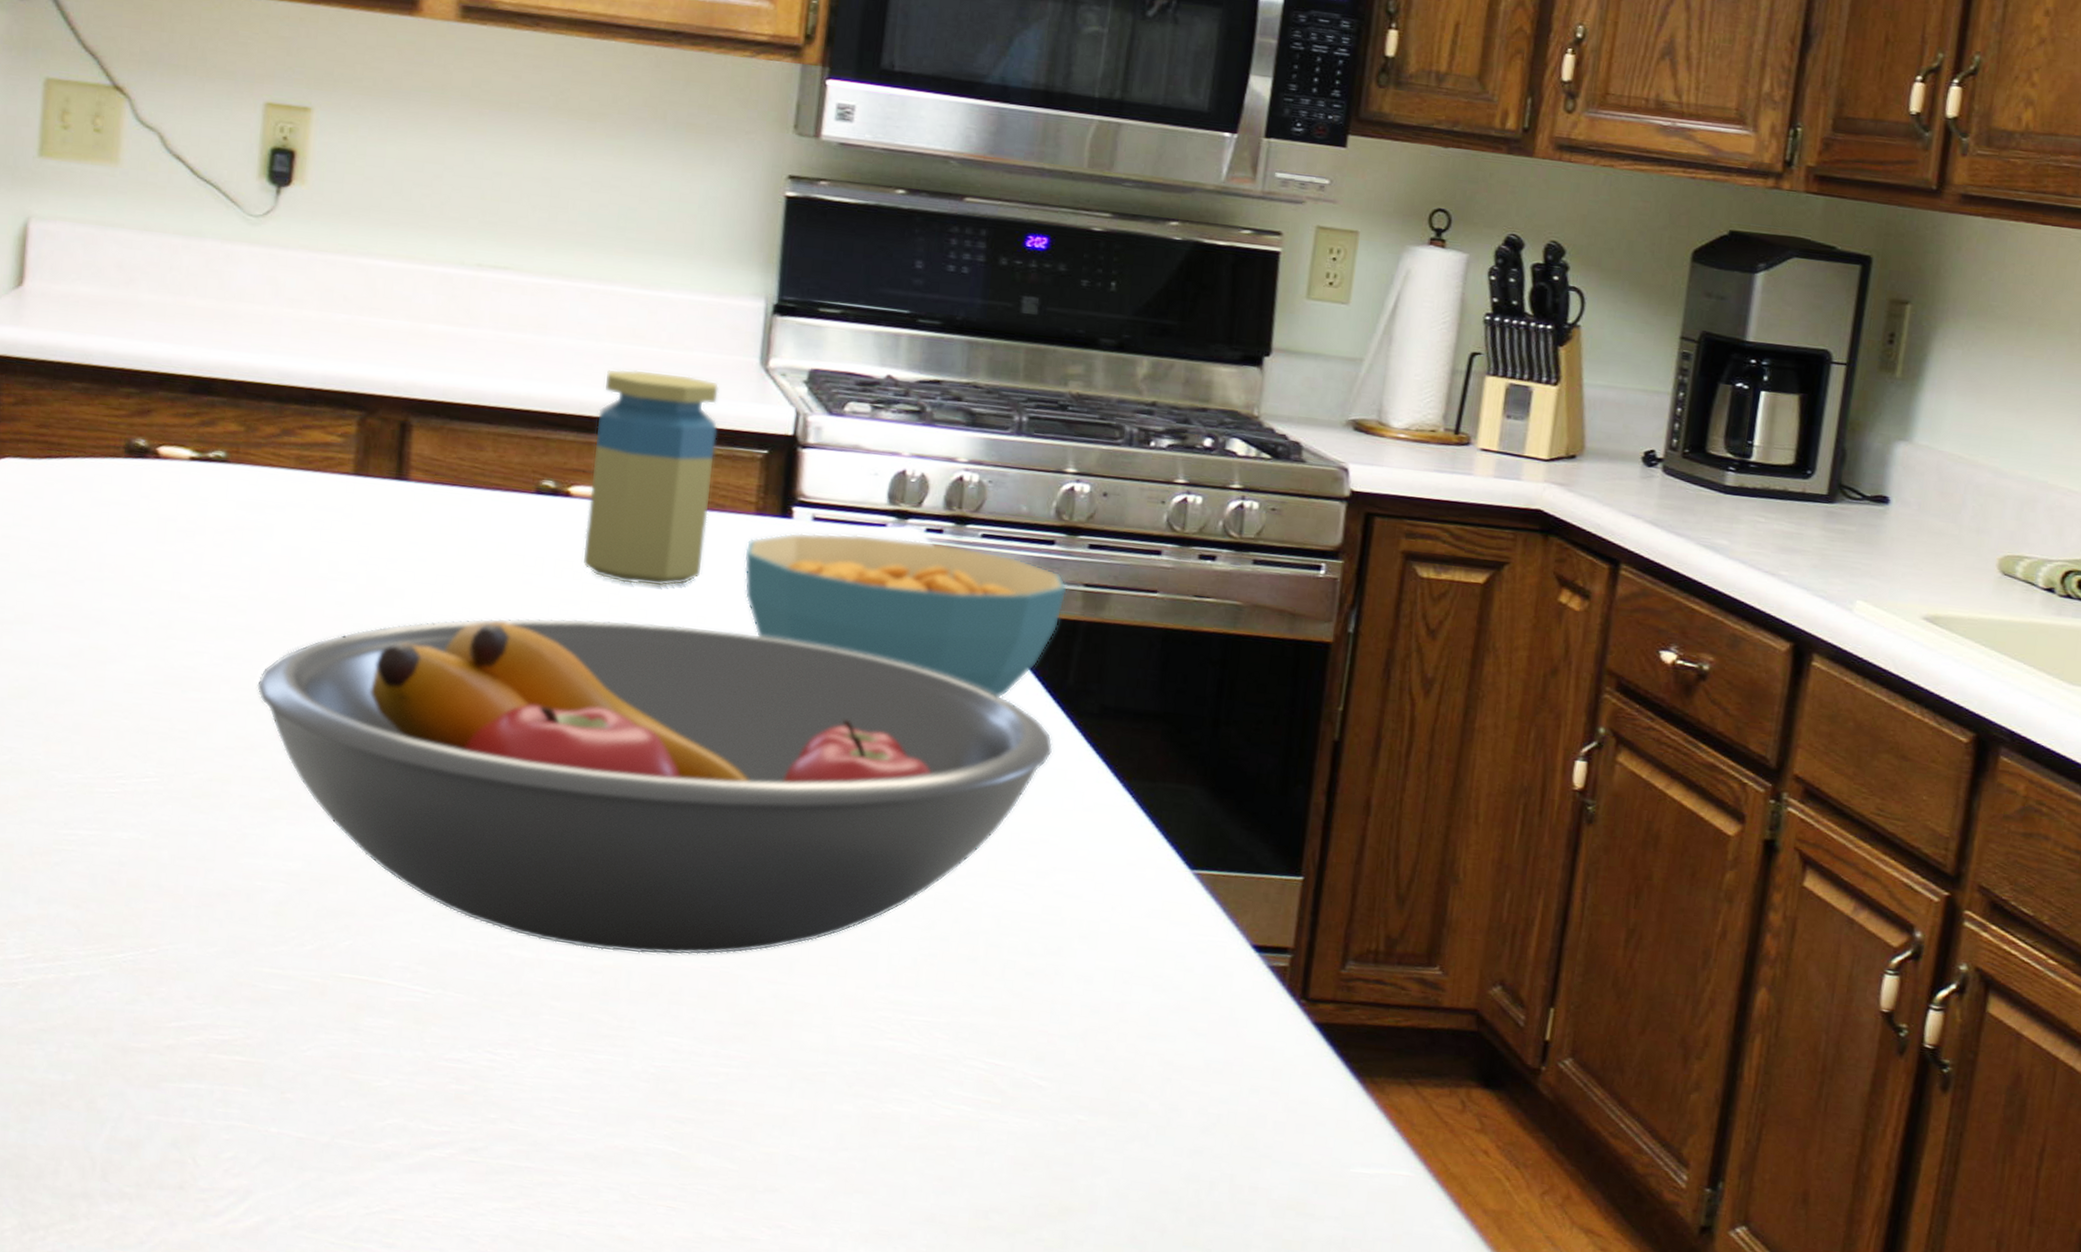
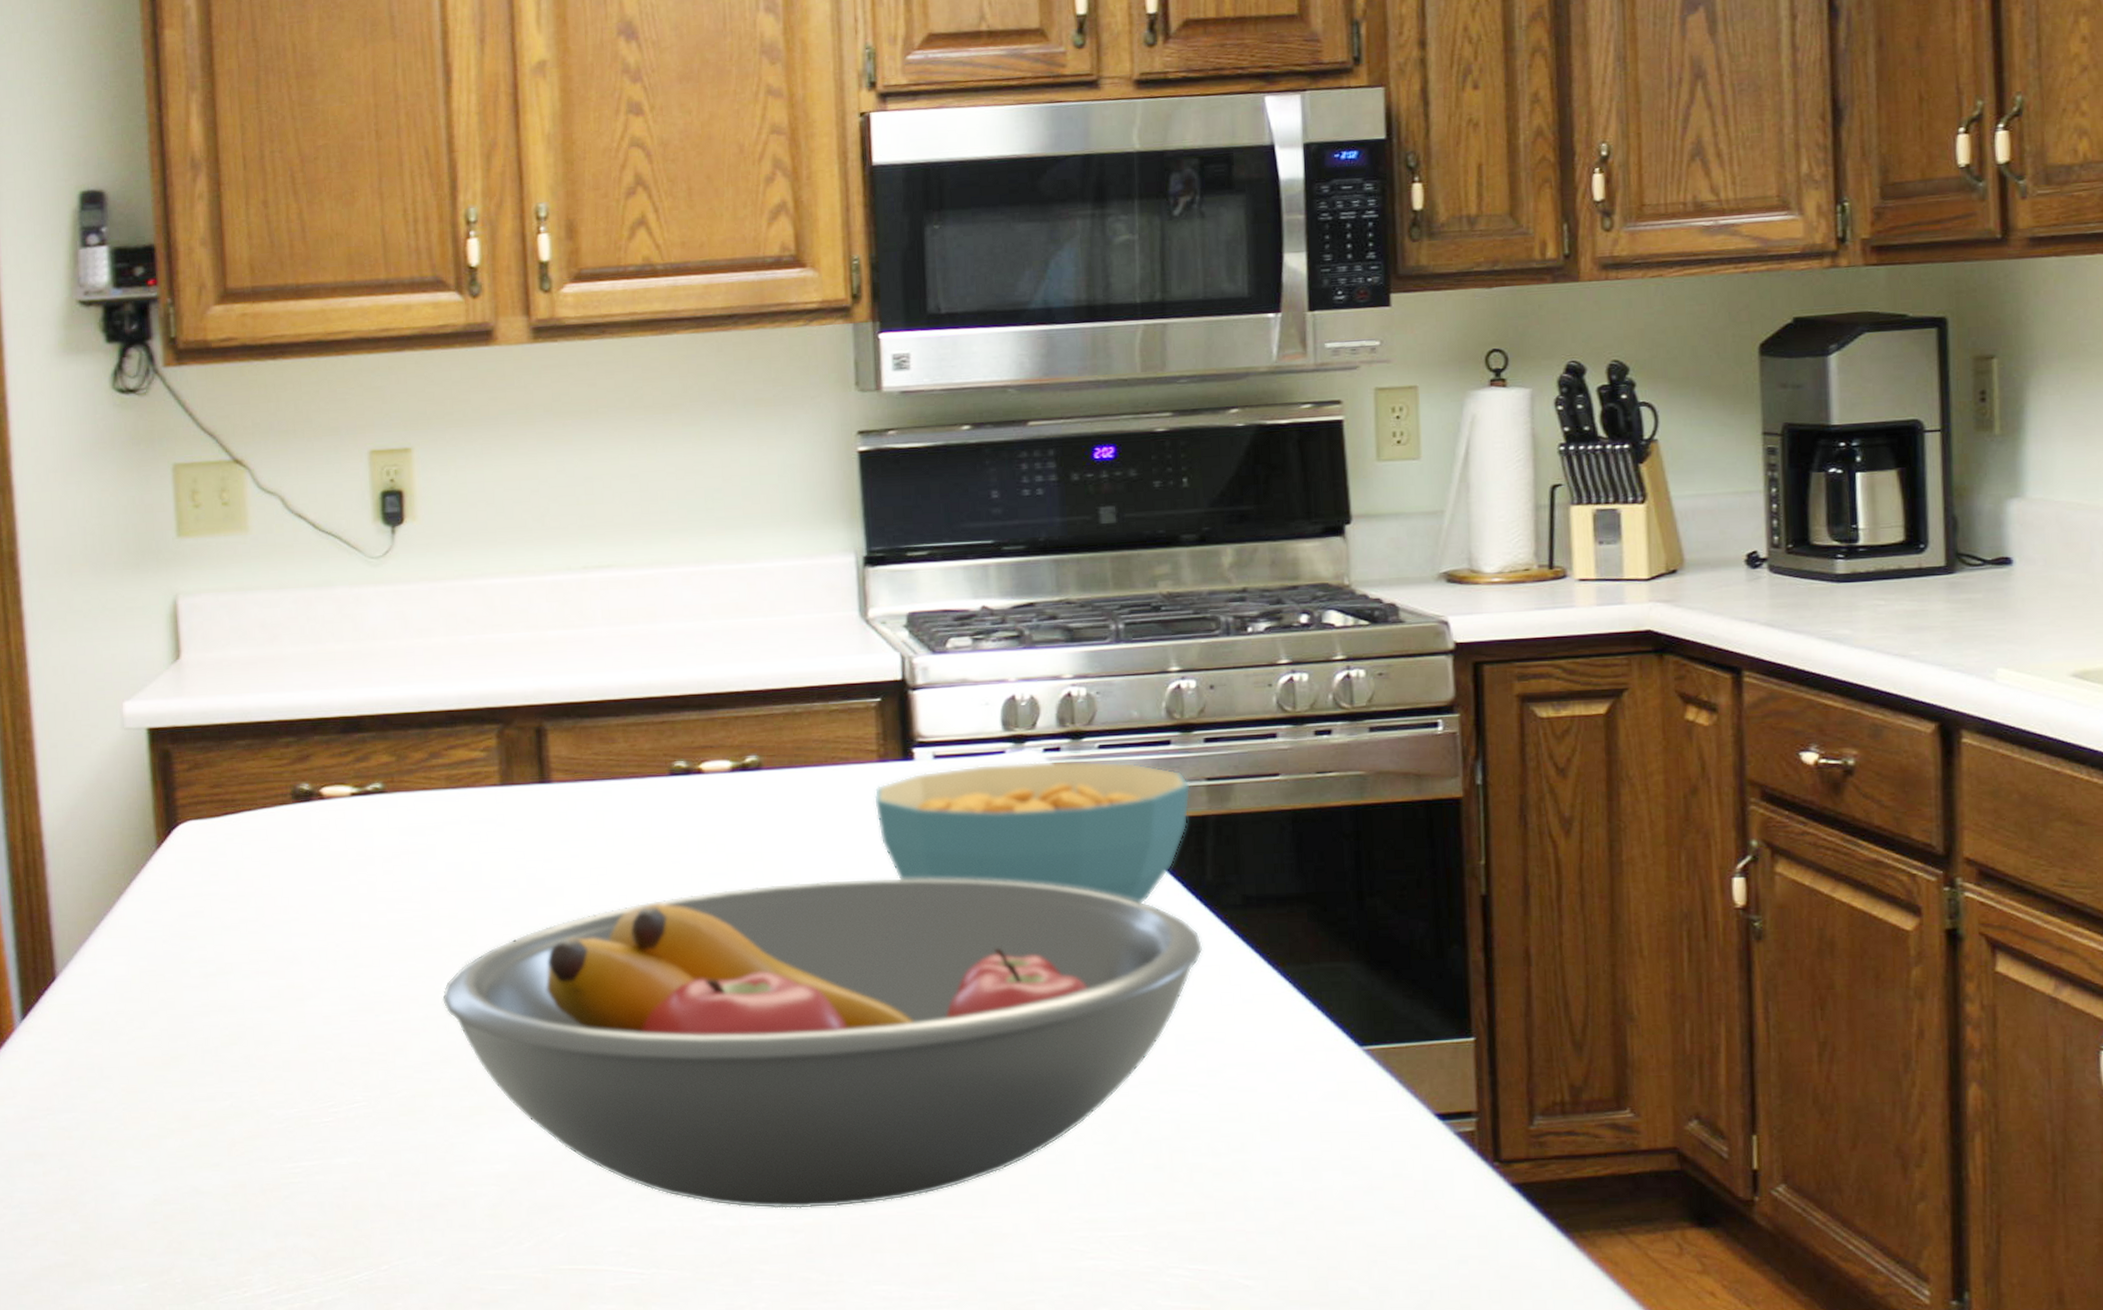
jar: present [582,369,720,587] -> none [716,638,837,848]

